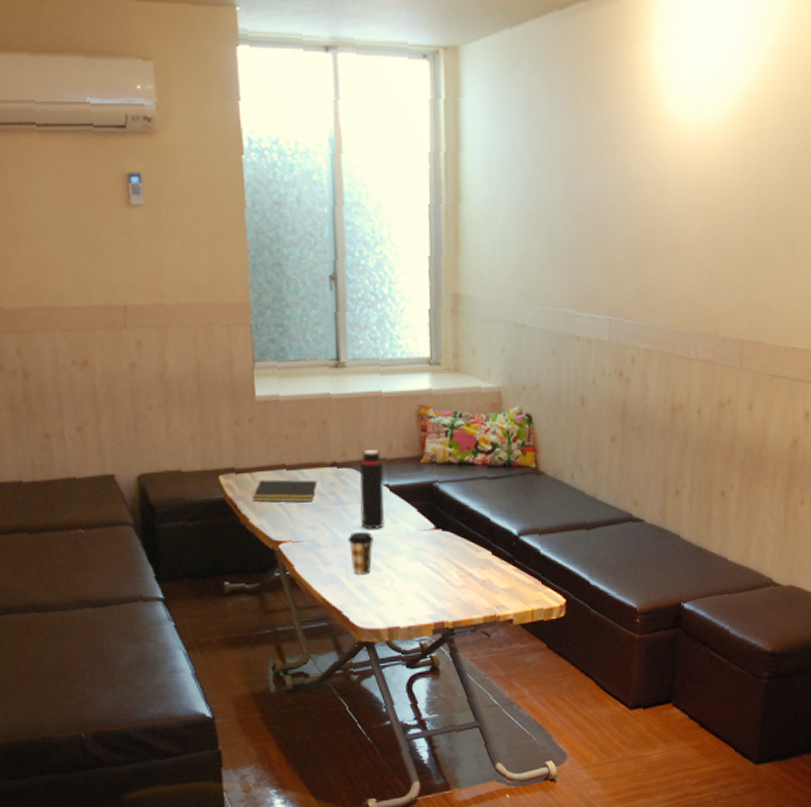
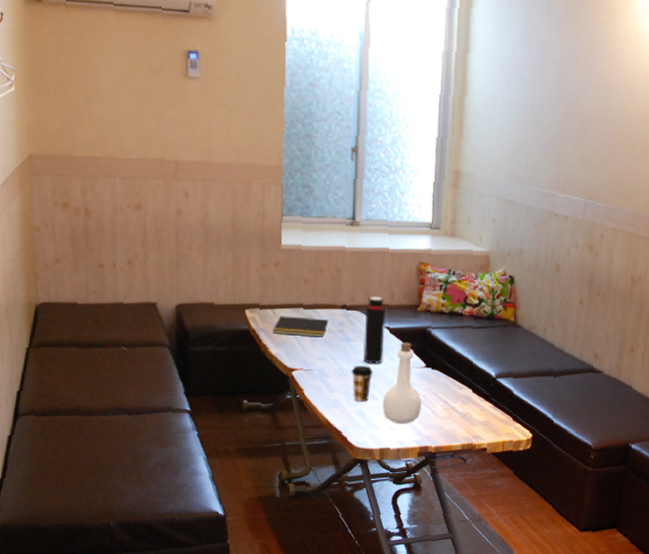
bottle: none [388,501,434,598] -> present [383,342,422,424]

